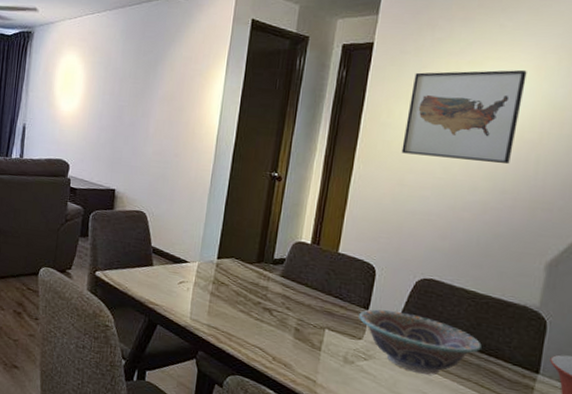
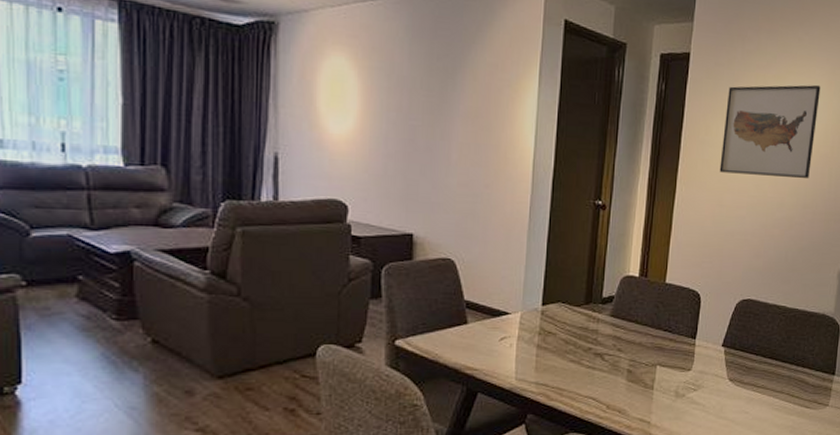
decorative bowl: present [359,309,482,375] -> none [687,336,791,394]

